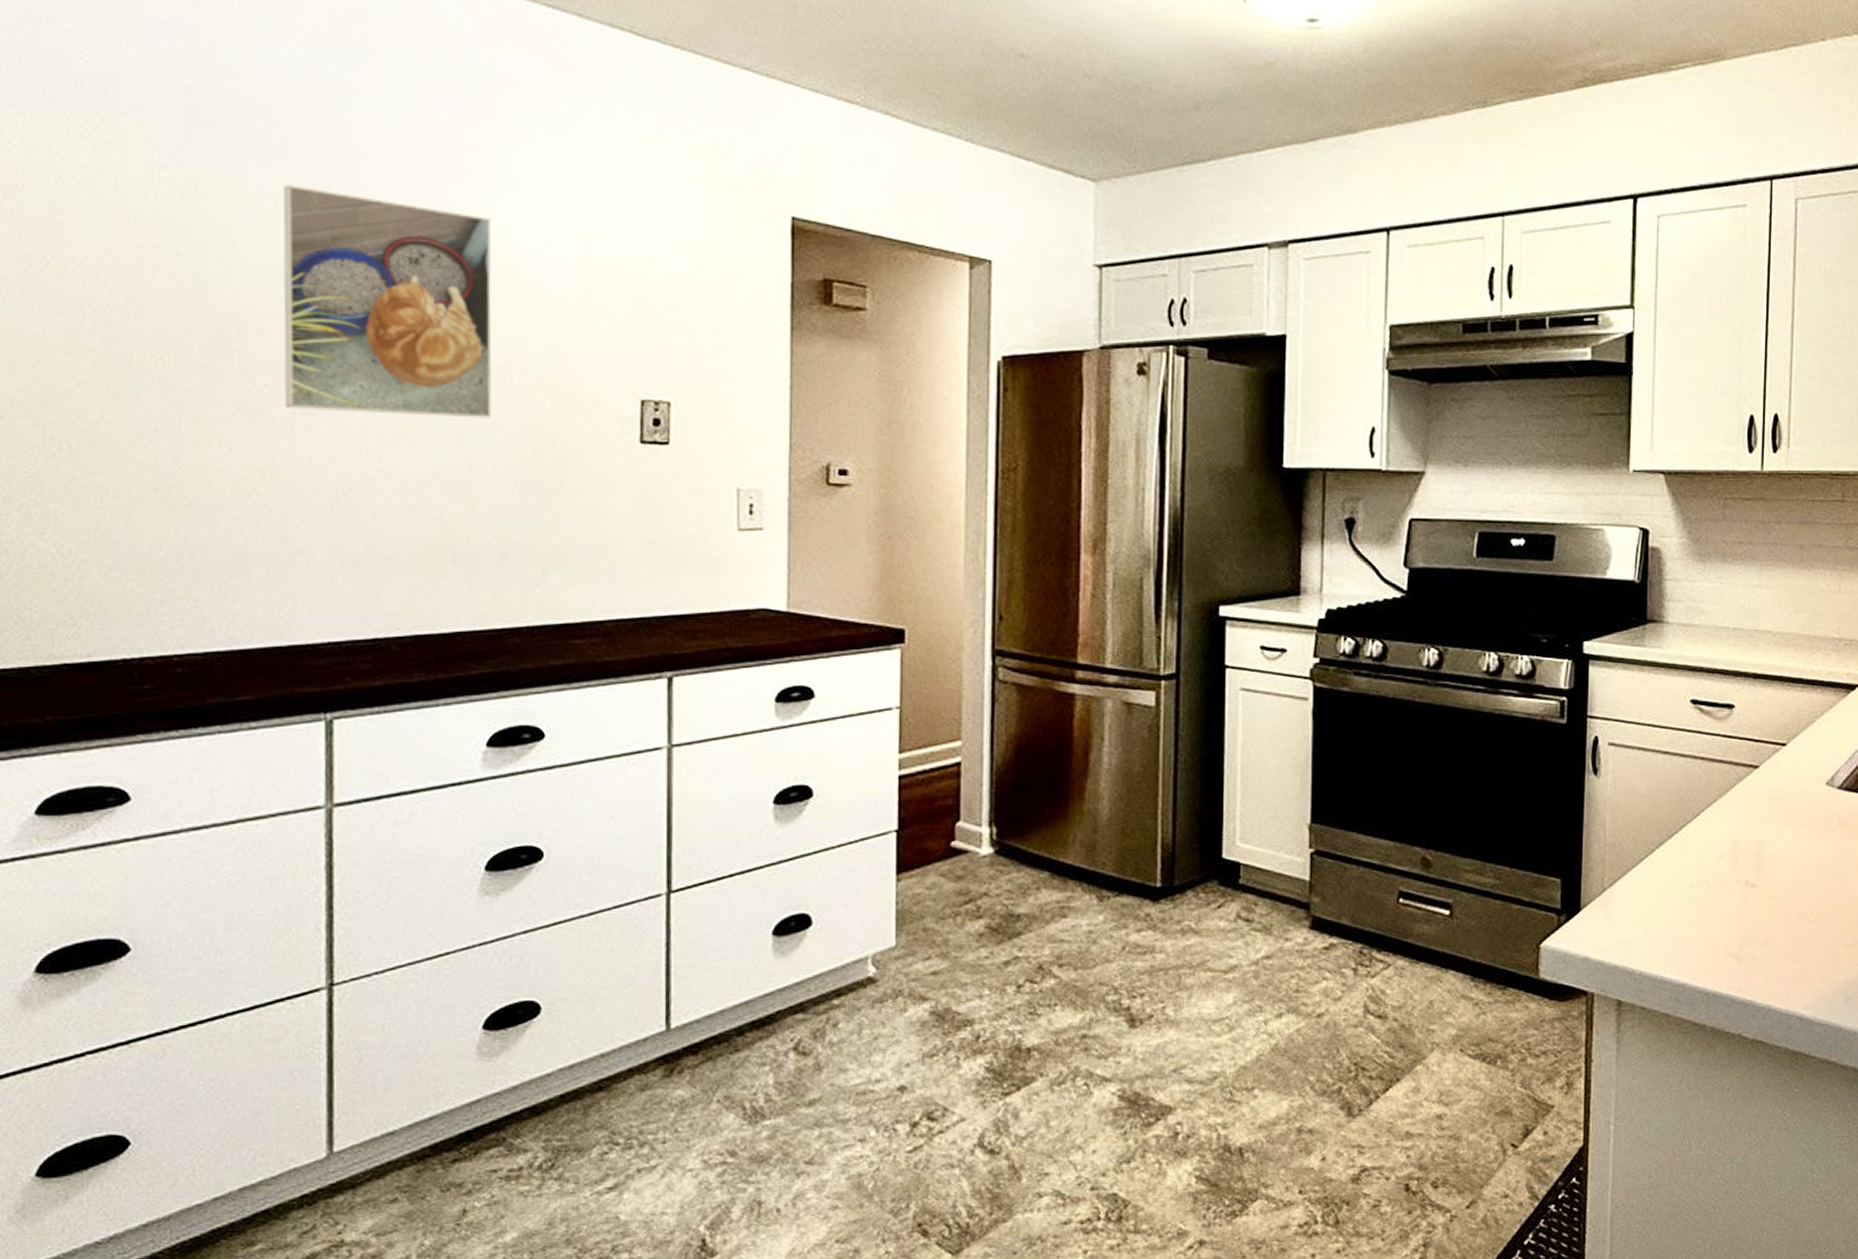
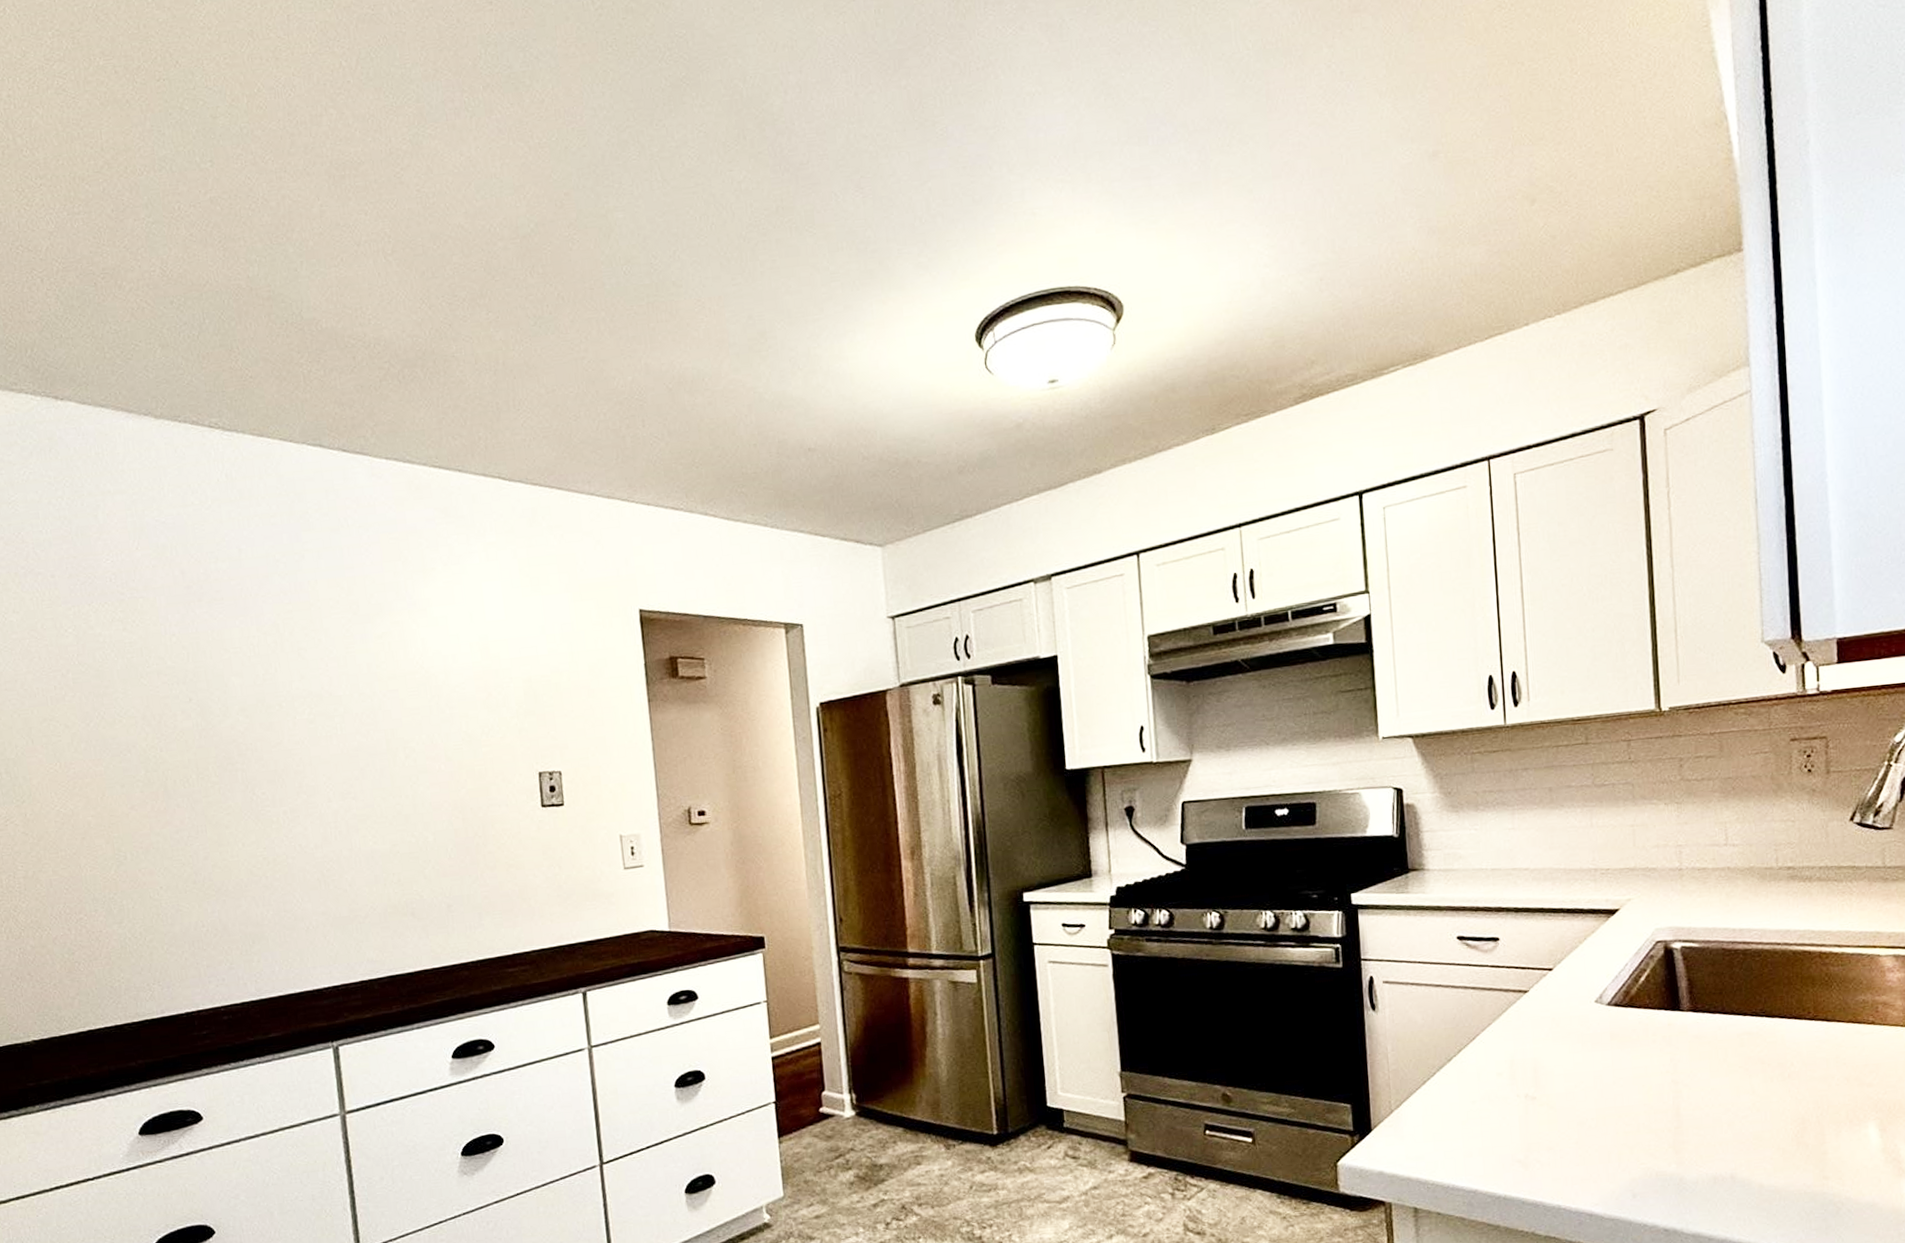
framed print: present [283,185,492,418] -> none [259,635,428,809]

